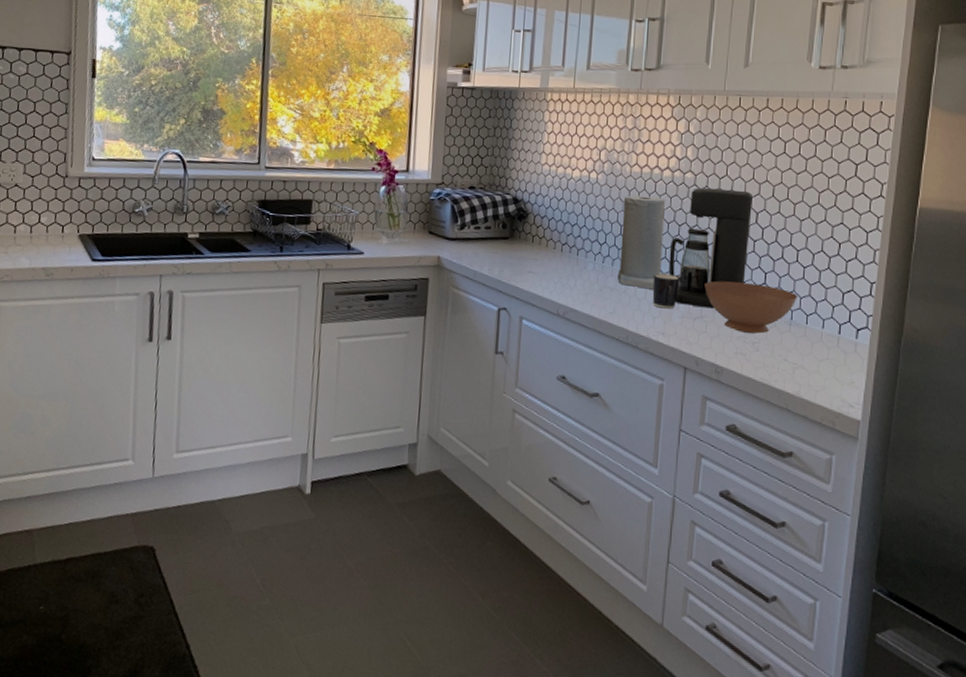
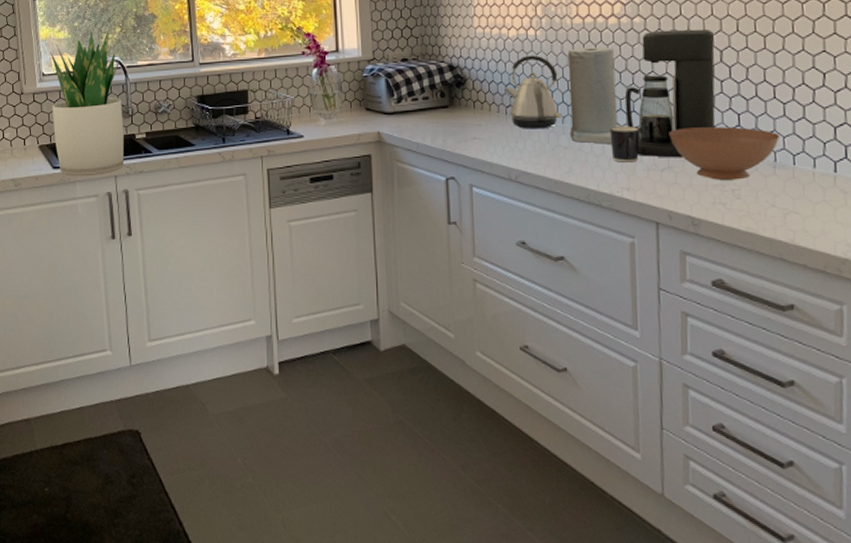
planter: none [97,120,181,273] -> present [50,31,124,176]
kettle: none [563,197,613,269] -> present [504,55,563,129]

